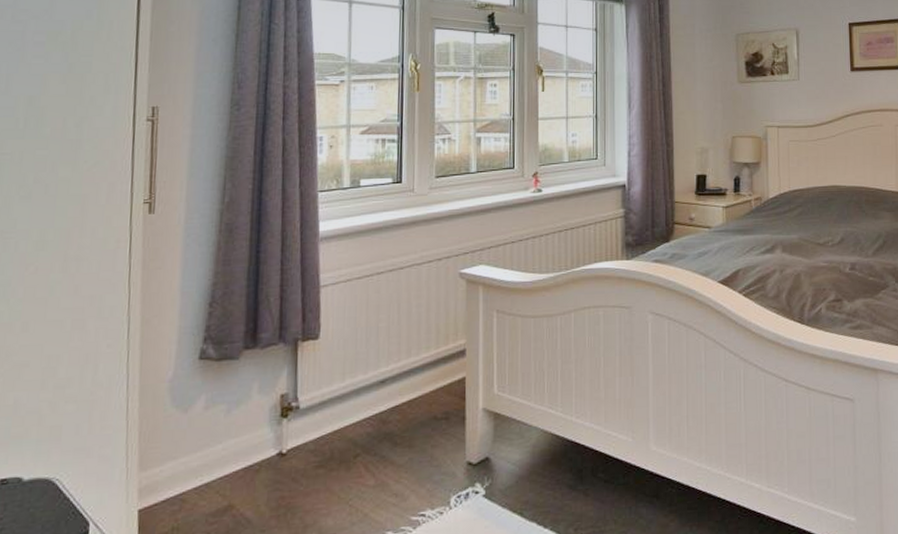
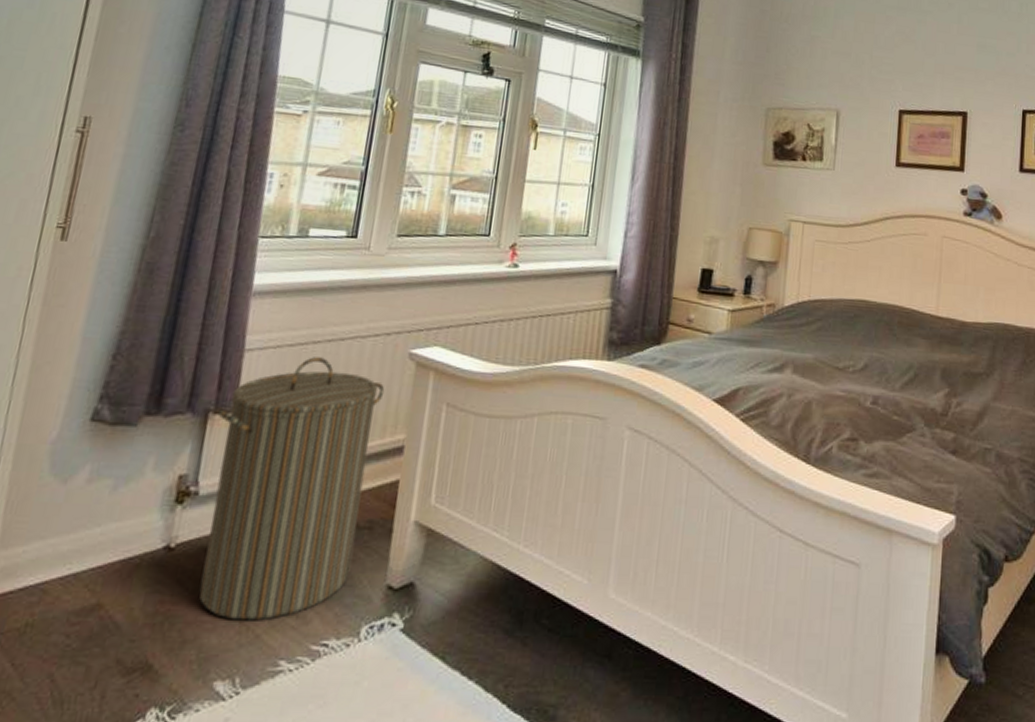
laundry hamper: none [306,285,443,505] -> present [199,357,385,621]

